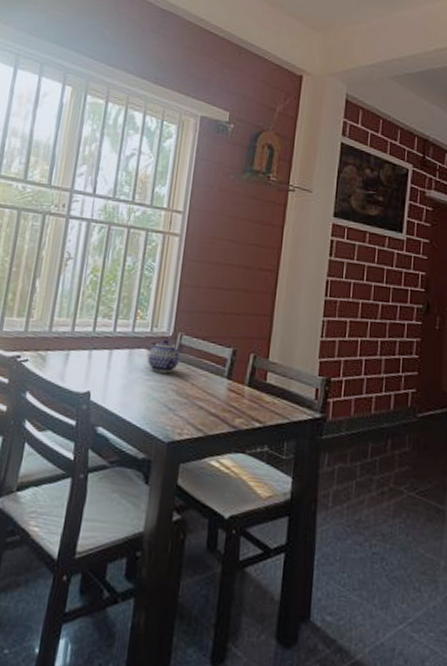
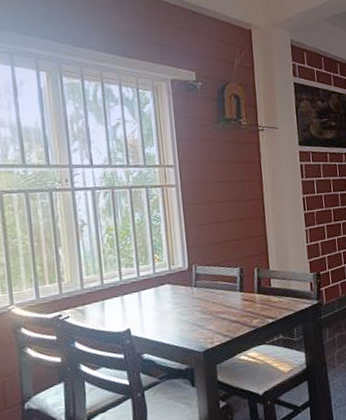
teapot: present [147,338,181,374] -> none [171,272,199,301]

